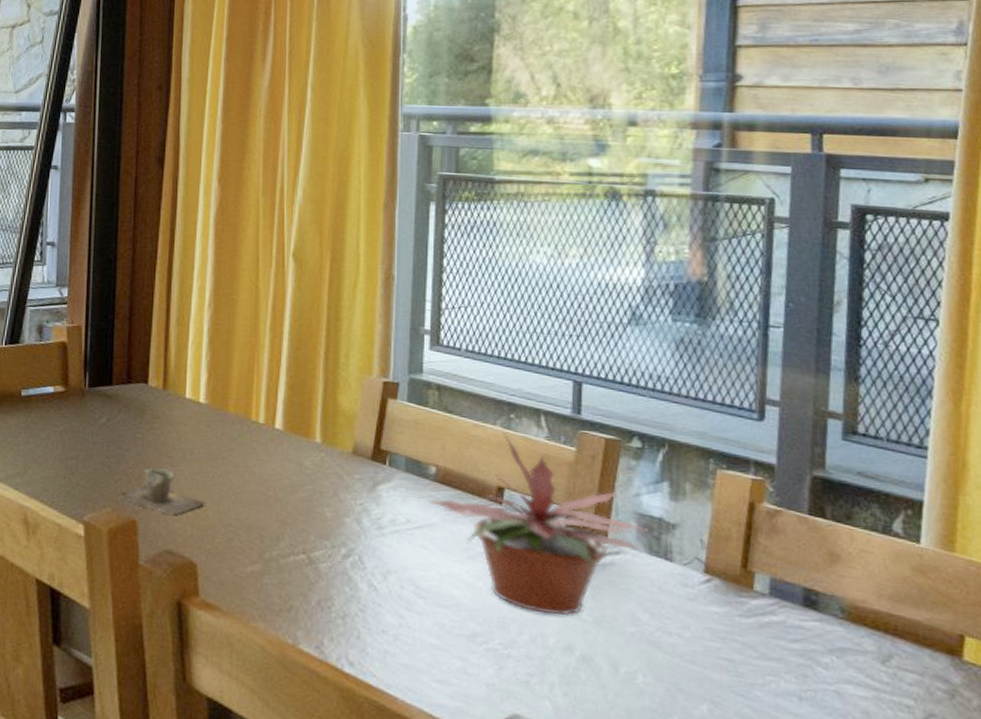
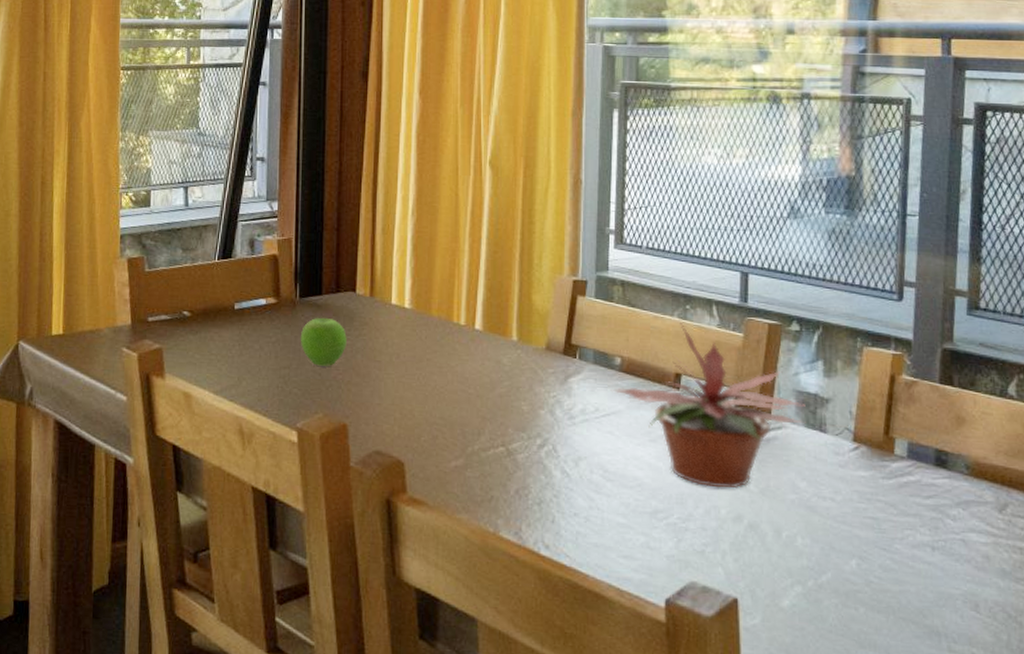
fruit: none [88,409,138,459] -> present [300,318,347,366]
cup: present [118,467,207,515] -> none [330,372,413,417]

